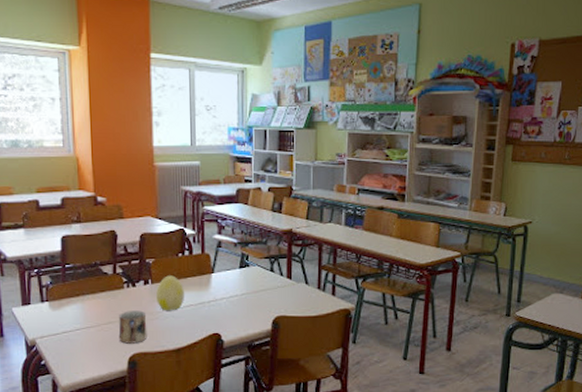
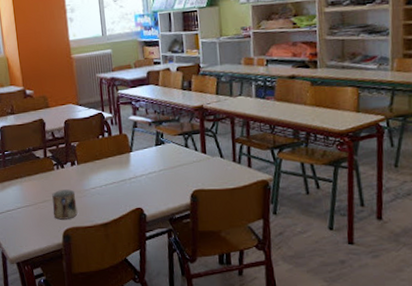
decorative egg: present [156,275,185,311] -> none [82,156,108,189]

